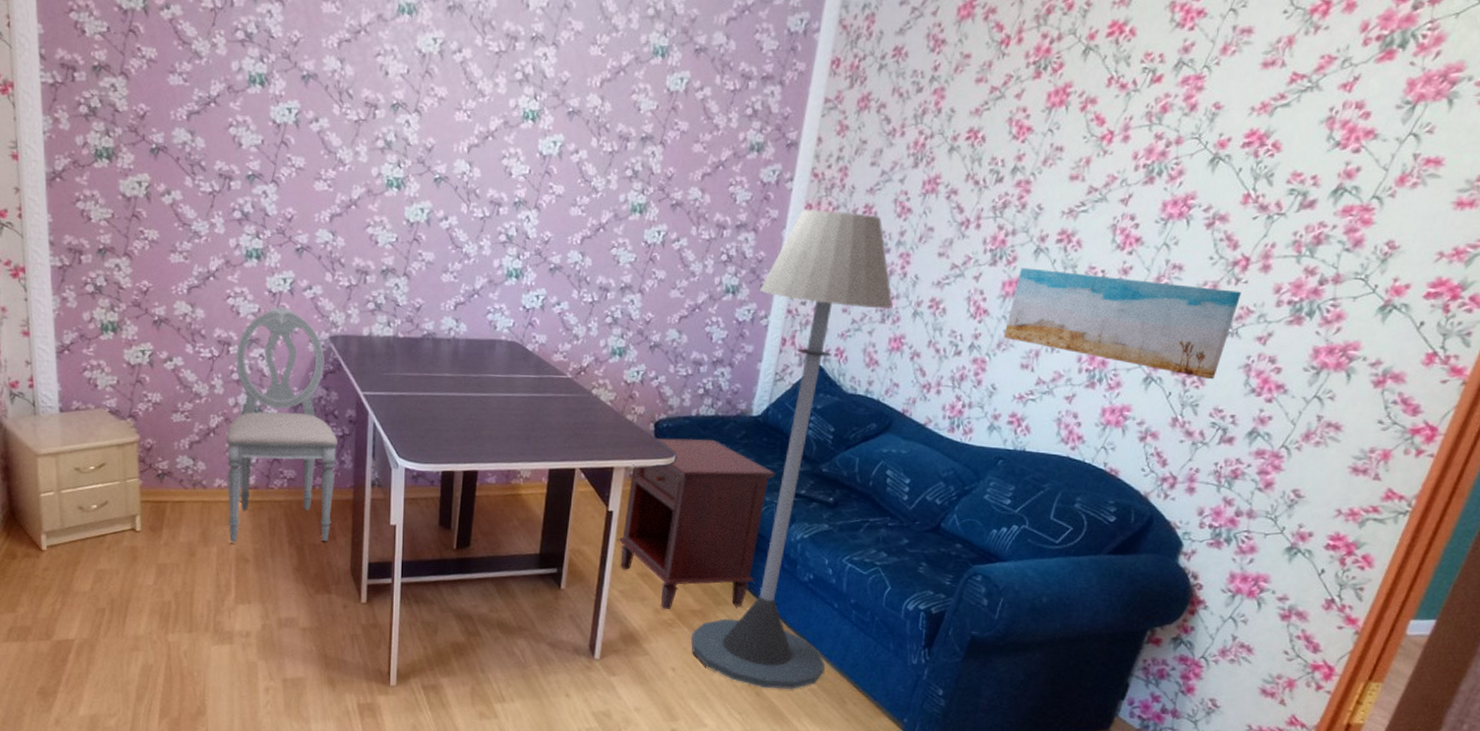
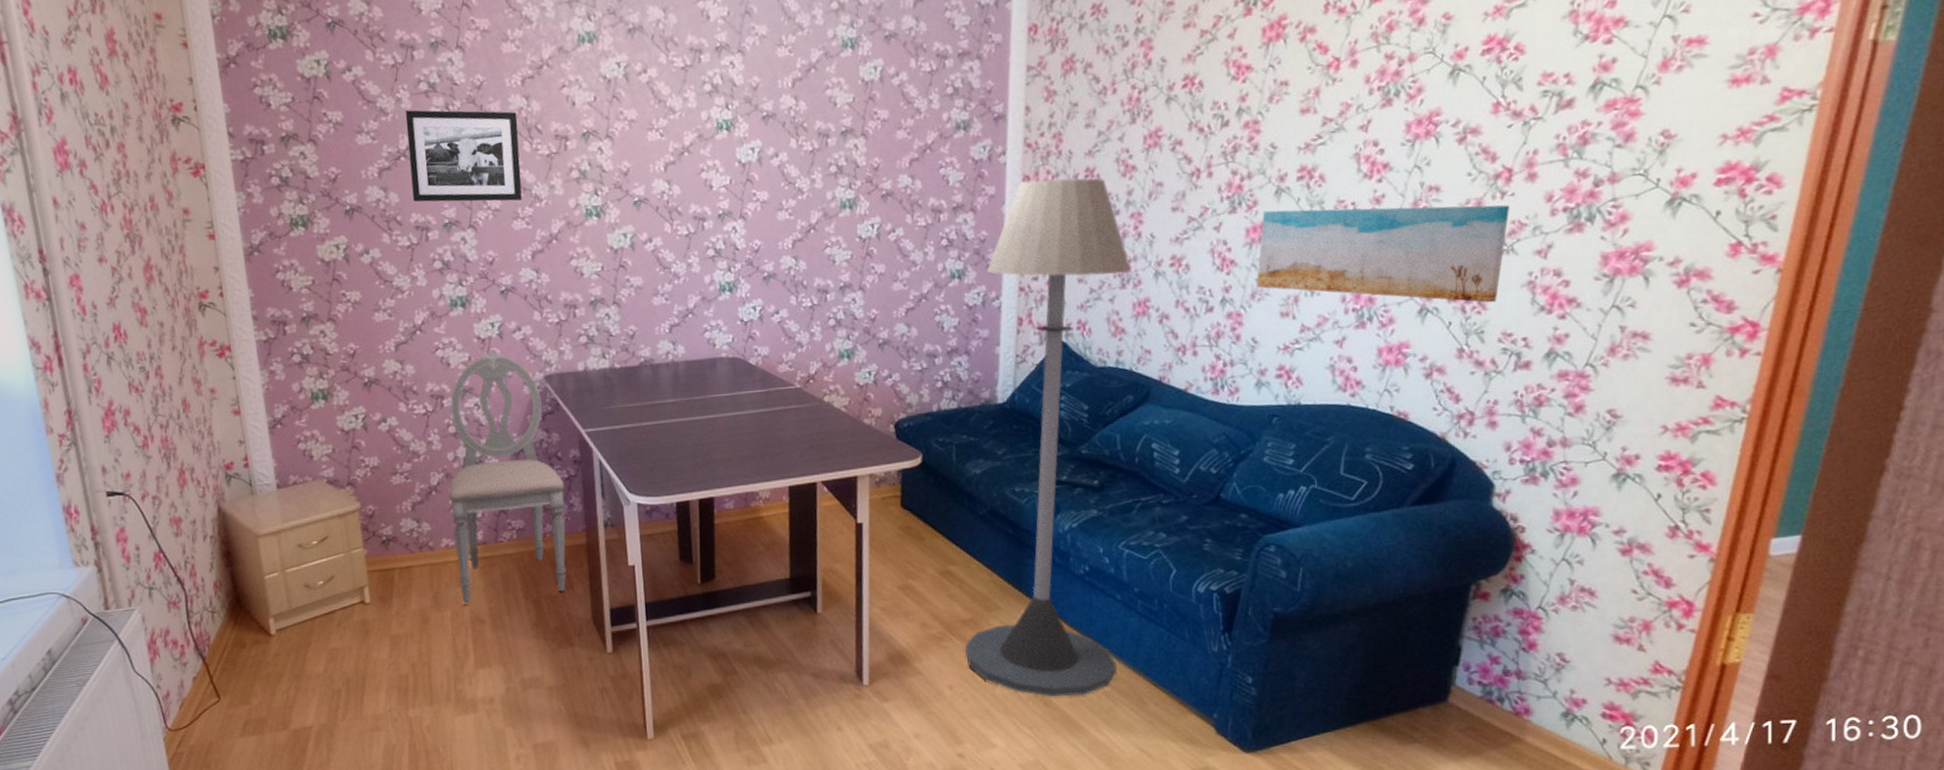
picture frame: none [219,57,330,162] -> present [405,110,522,202]
nightstand: present [618,438,776,610] -> none [872,433,1032,623]

